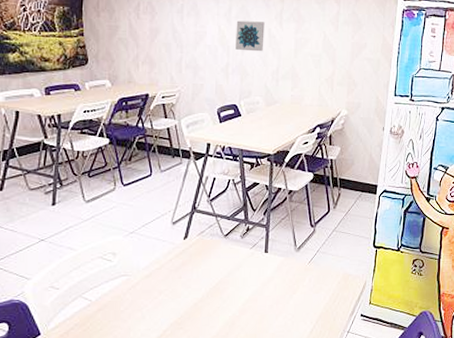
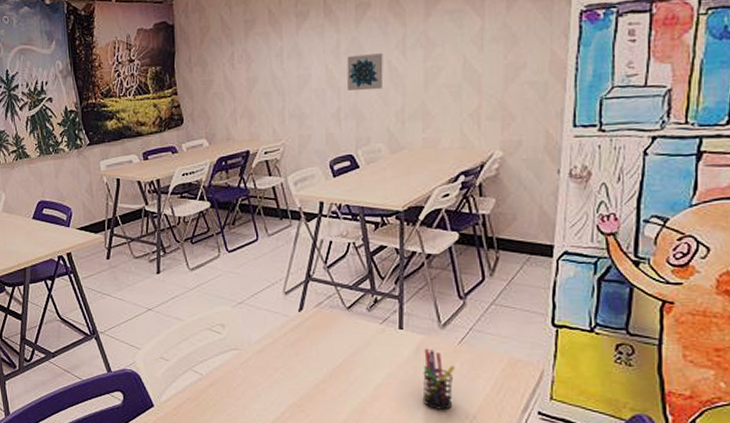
pen holder: none [279,268,305,318] -> present [422,348,456,410]

